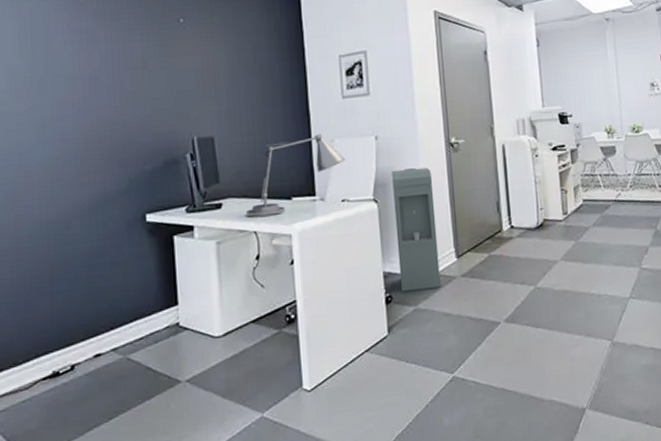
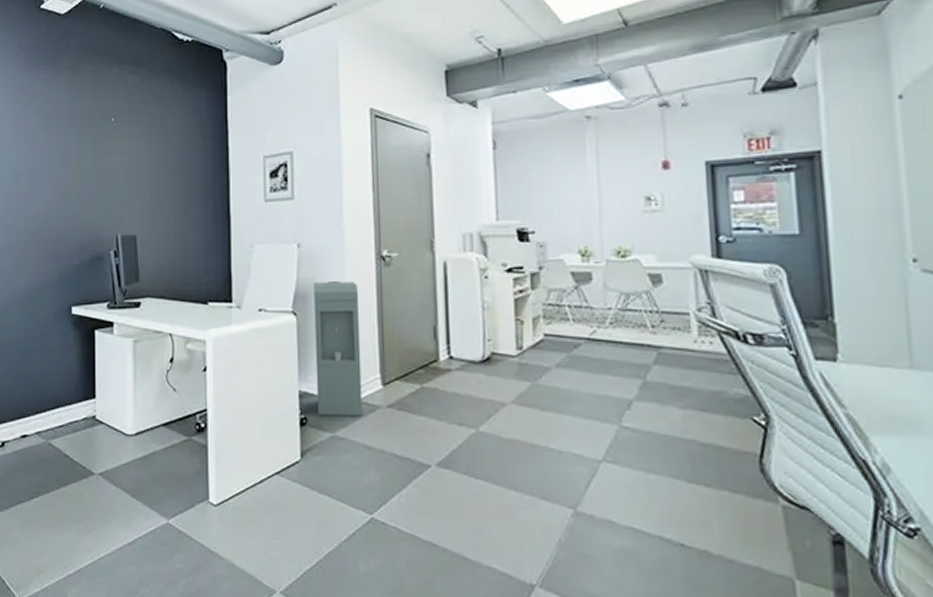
desk lamp: present [245,133,345,217] -> none [162,238,265,319]

